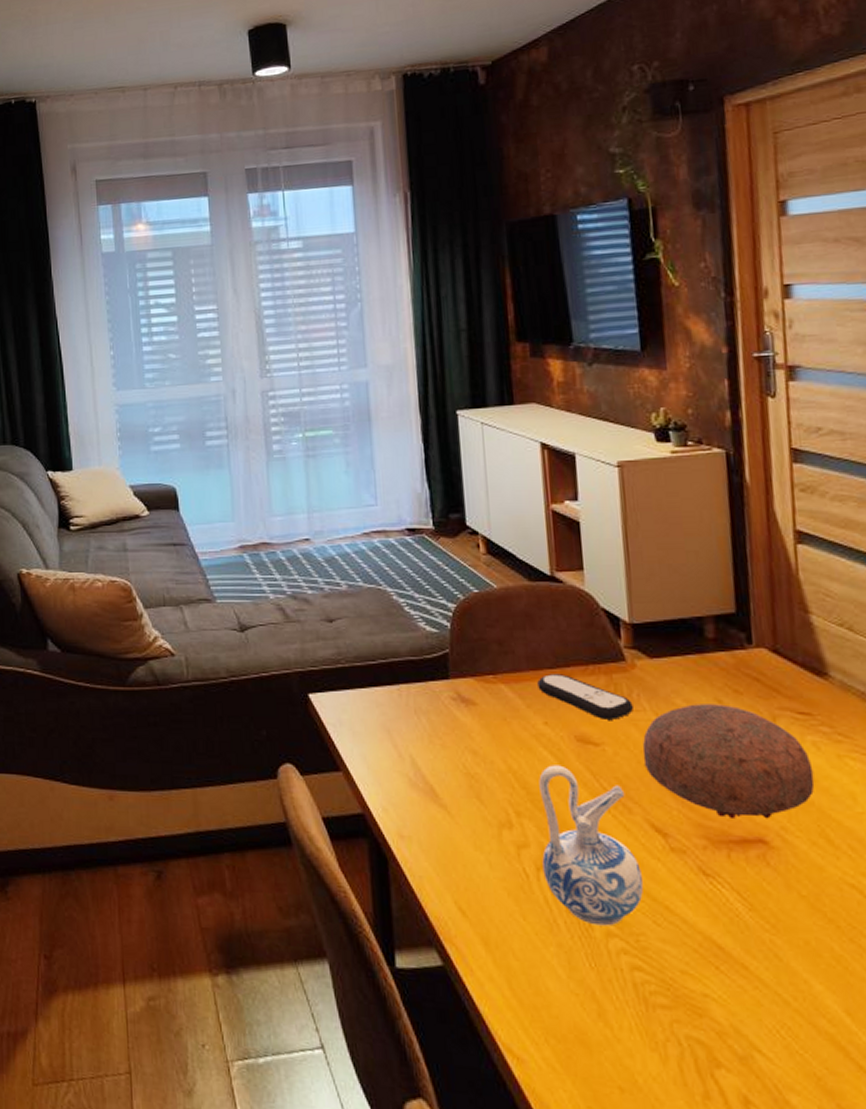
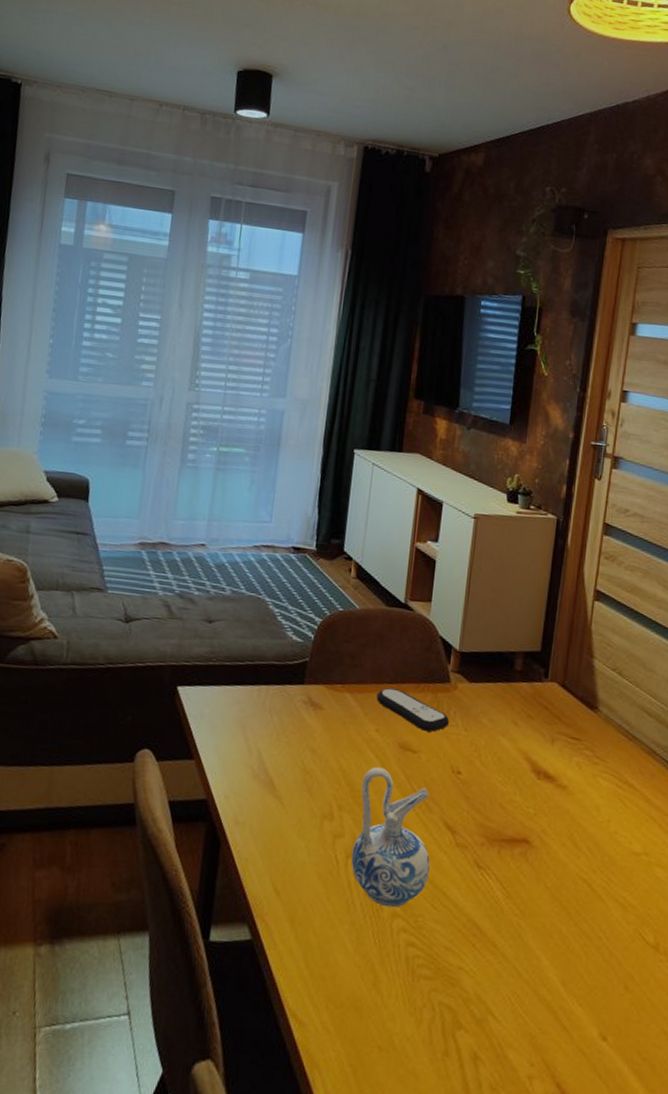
decorative bowl: present [642,704,815,819] -> none [448,724,574,823]

